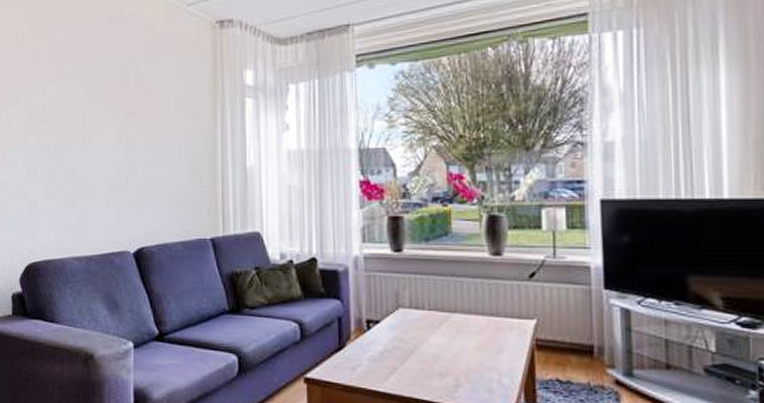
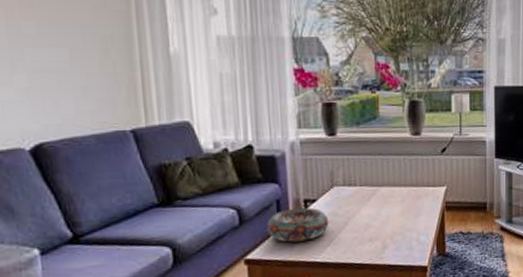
decorative bowl: none [327,329,393,366] -> present [266,208,329,243]

